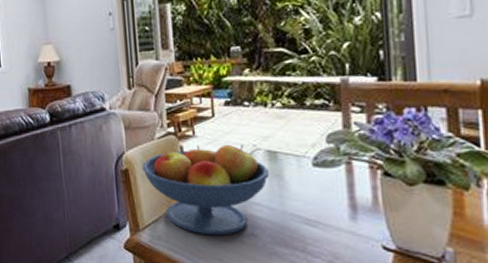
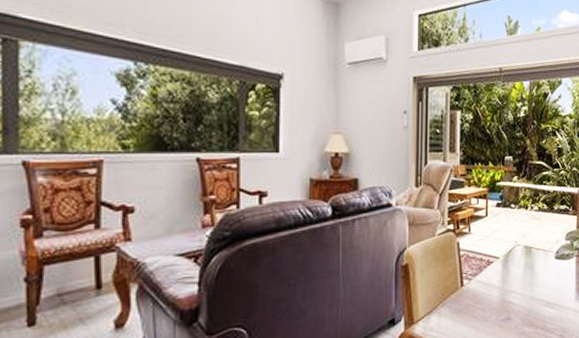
fruit bowl: present [142,144,270,236] -> none [422,240,525,323]

